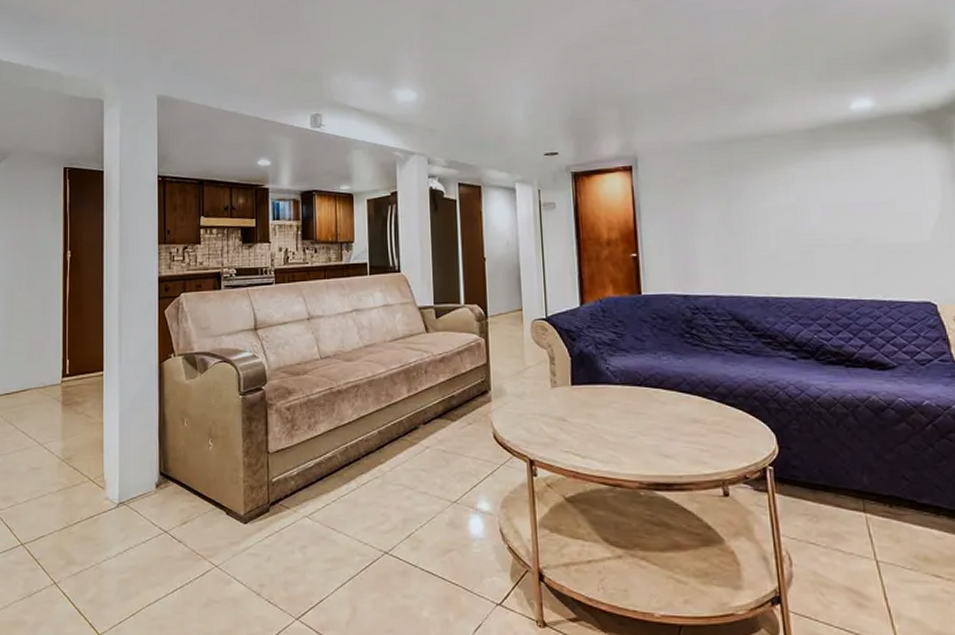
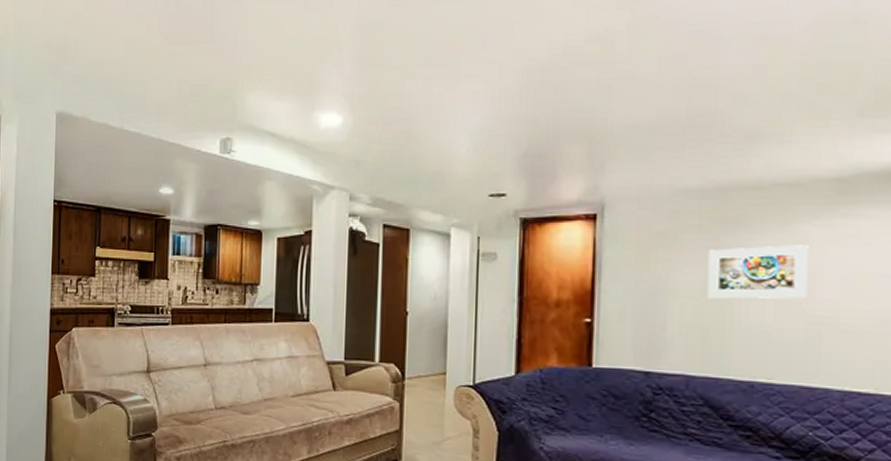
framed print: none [721,183,799,231] -> present [706,245,809,299]

